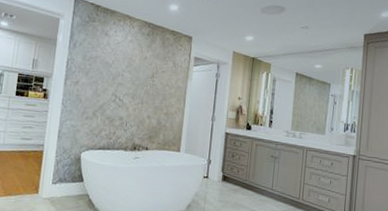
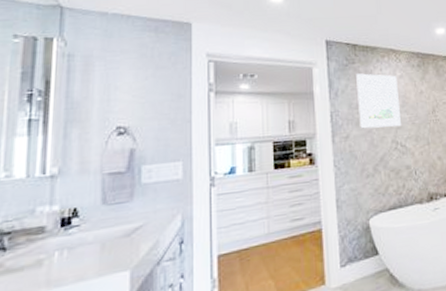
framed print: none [88,31,128,84] -> present [356,73,401,129]

